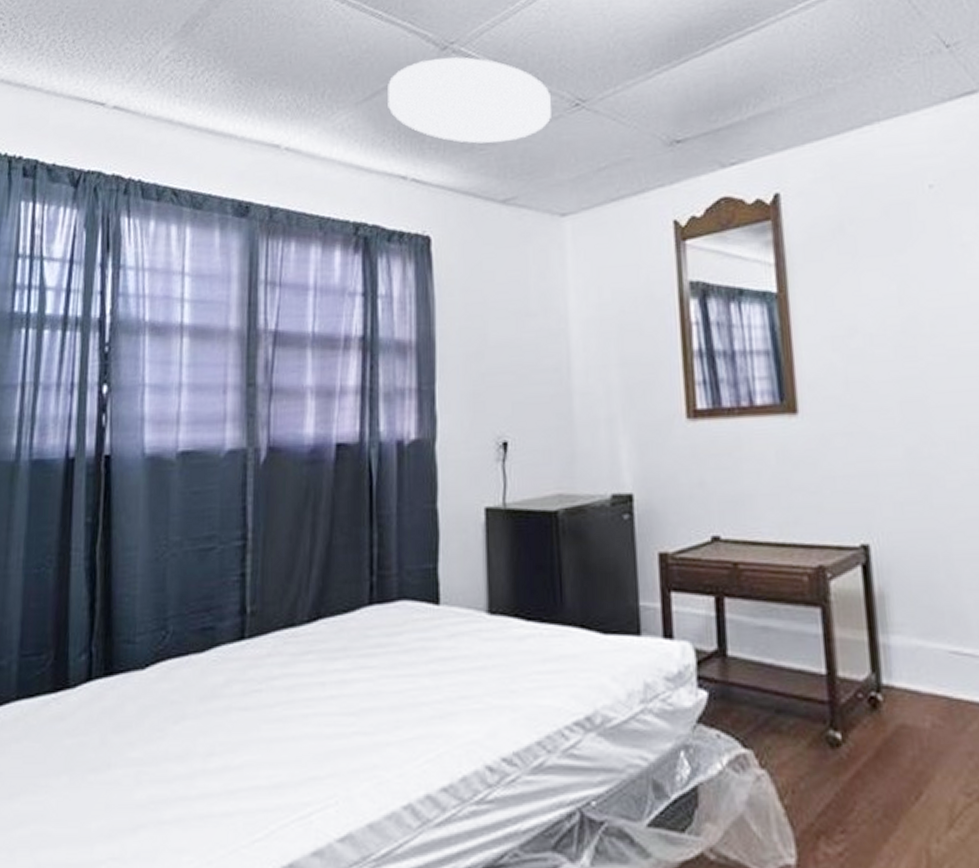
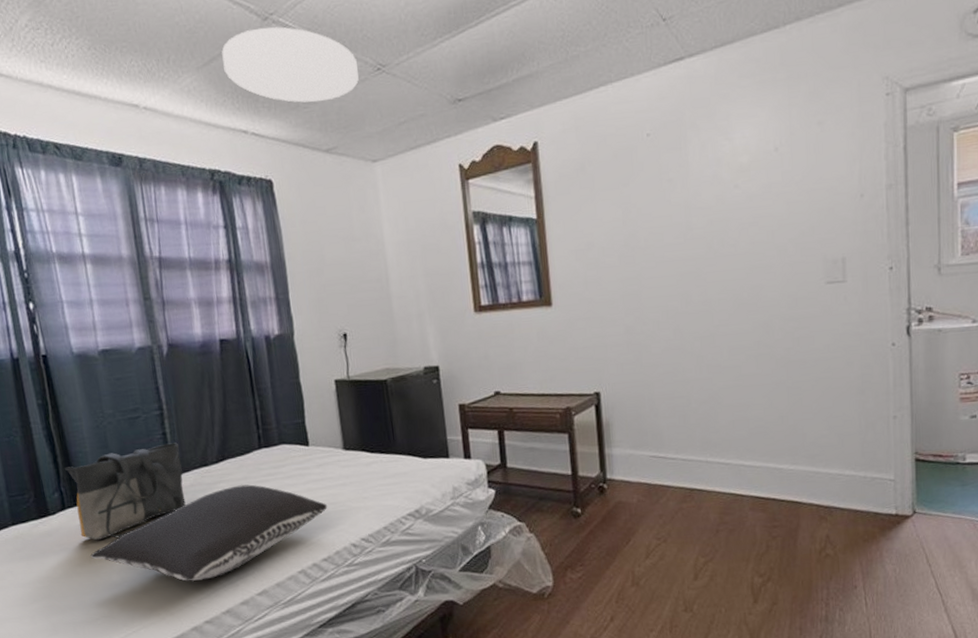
tote bag: none [101,589,261,733] -> present [64,443,186,541]
pillow: none [111,659,457,811] -> present [90,484,328,582]

